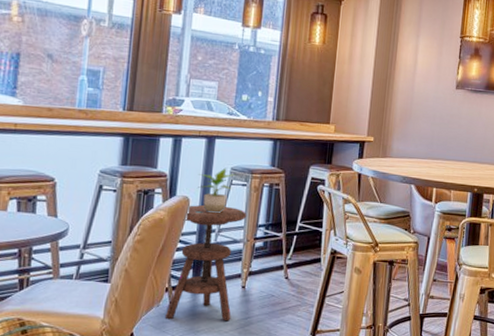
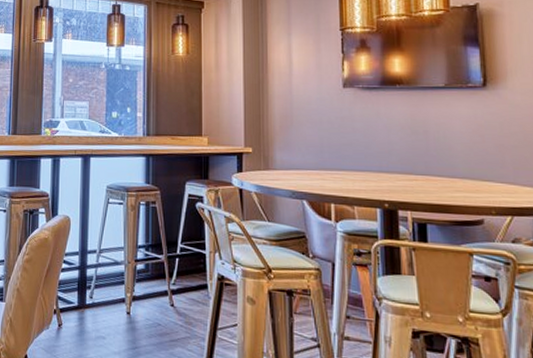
side table: present [164,205,247,322] -> none [54,224,126,350]
potted plant: present [198,167,236,214] -> none [77,186,112,234]

